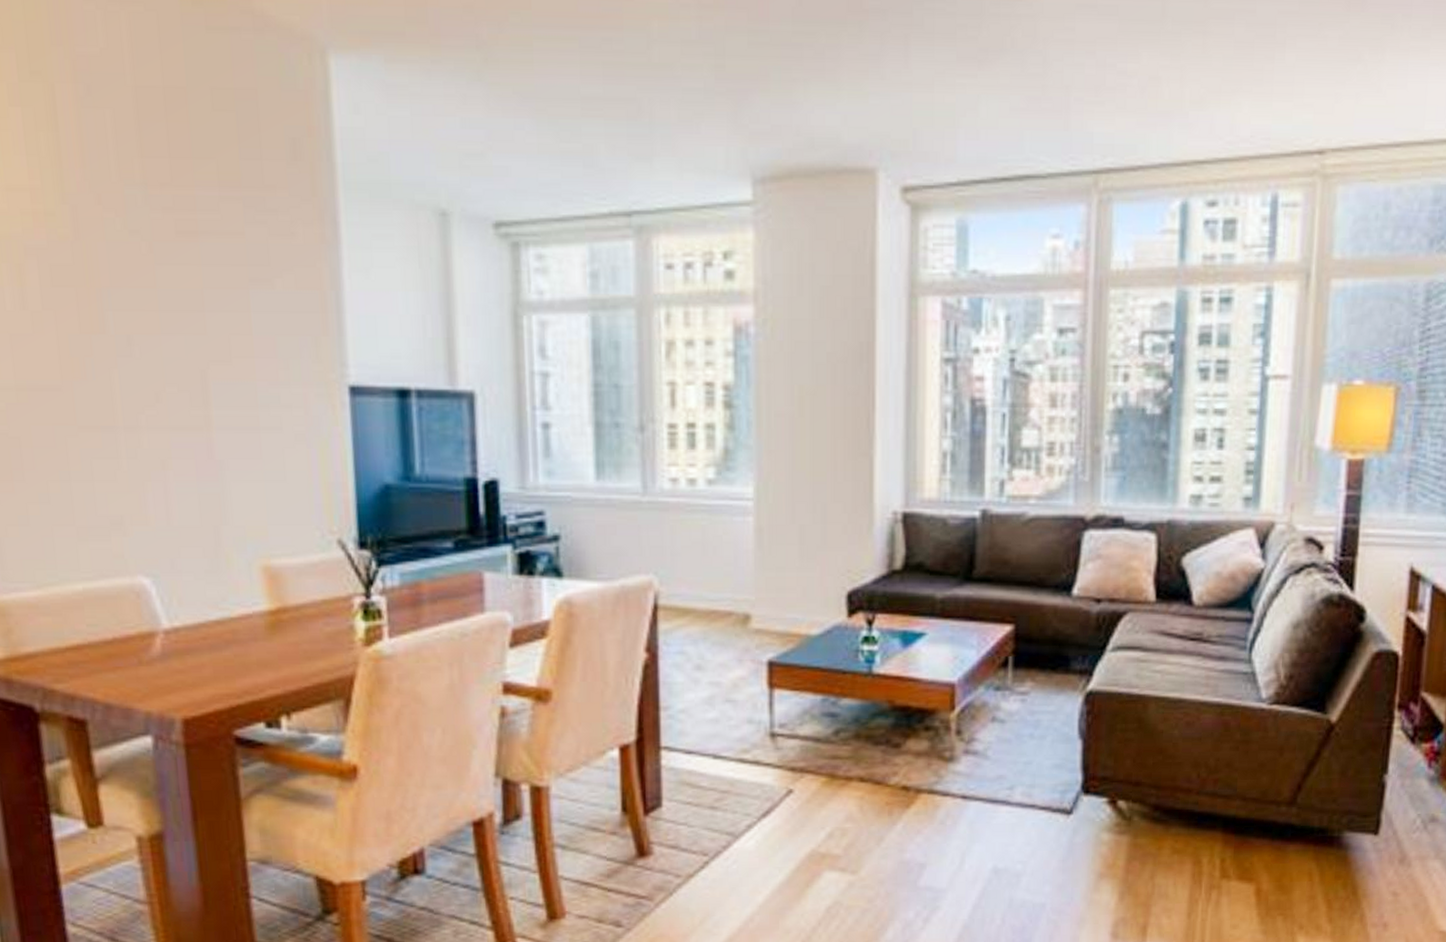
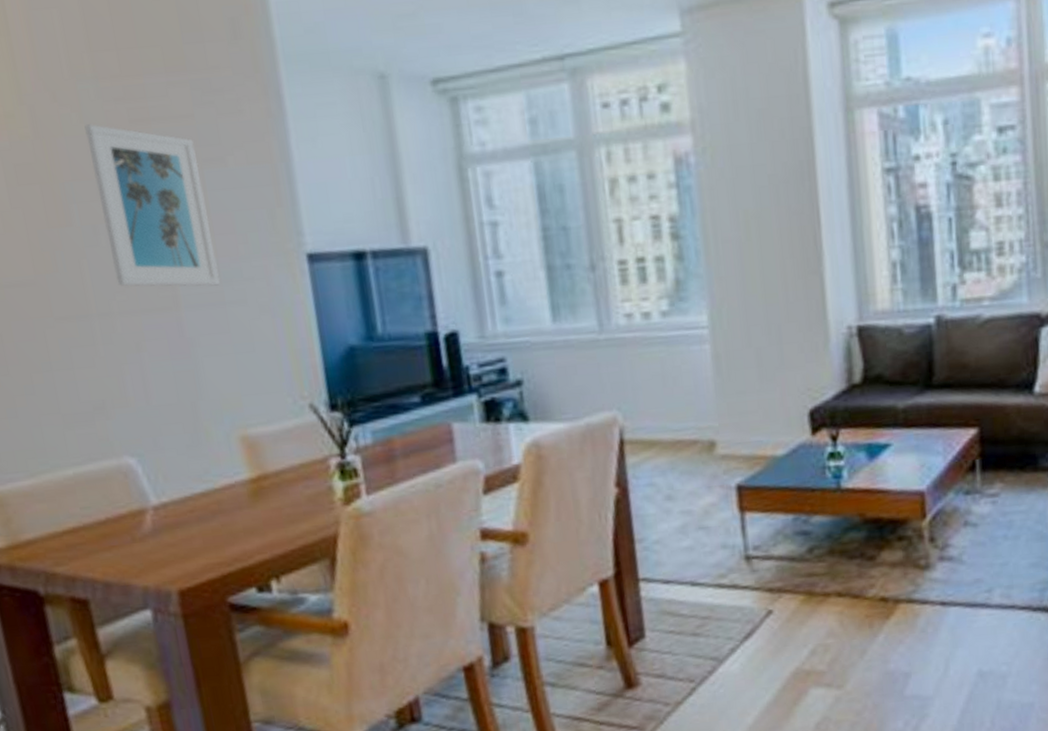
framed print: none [128,231,257,409] -> present [84,124,221,287]

